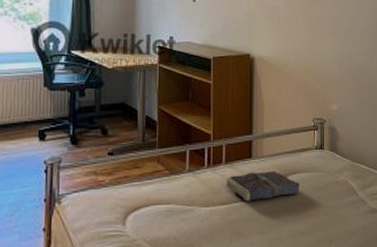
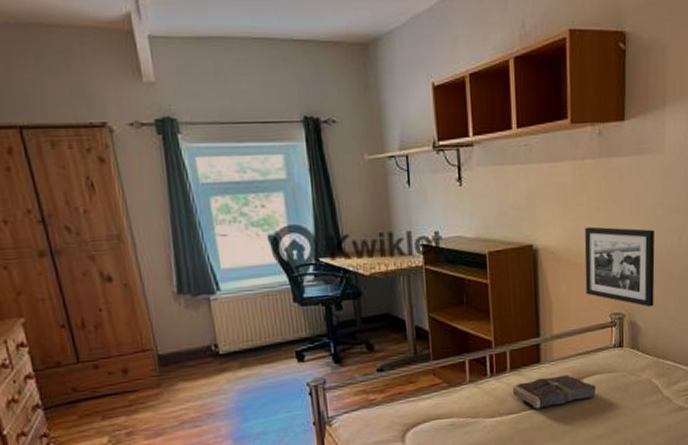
picture frame: none [292,43,351,115] -> present [584,226,655,307]

